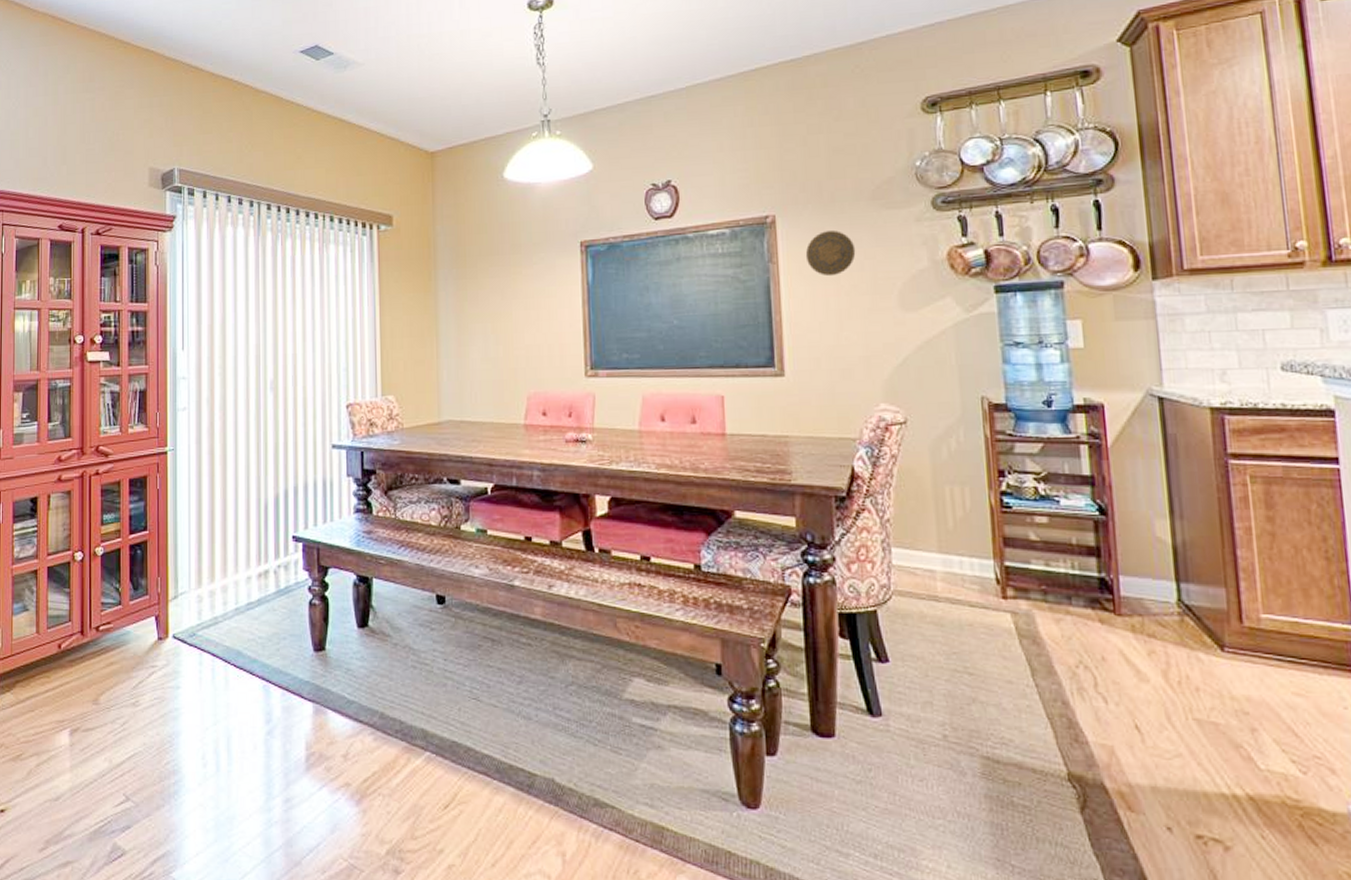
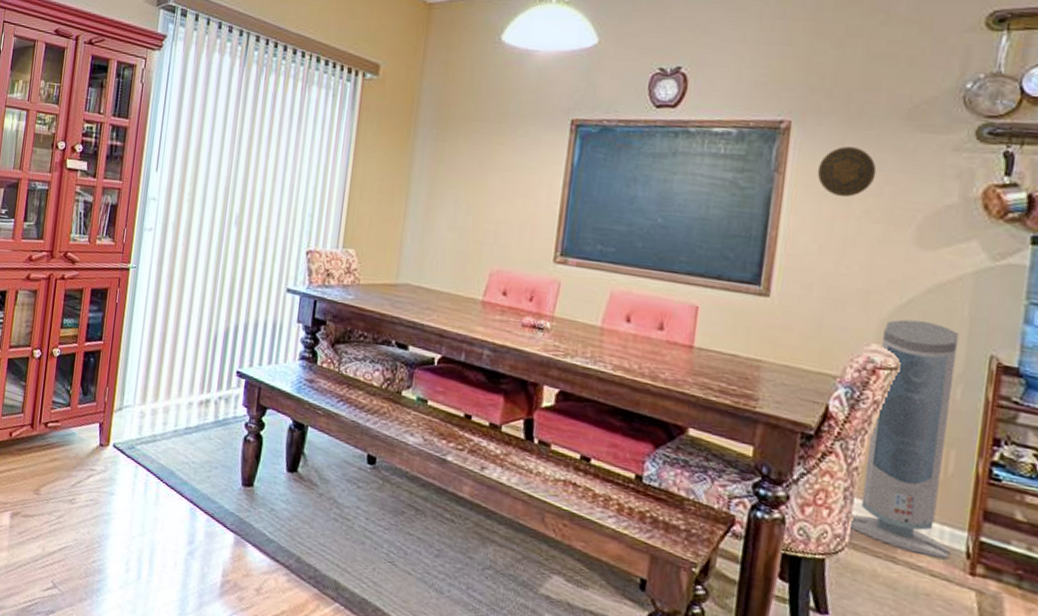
air purifier: none [888,376,982,588] -> present [850,319,960,559]

